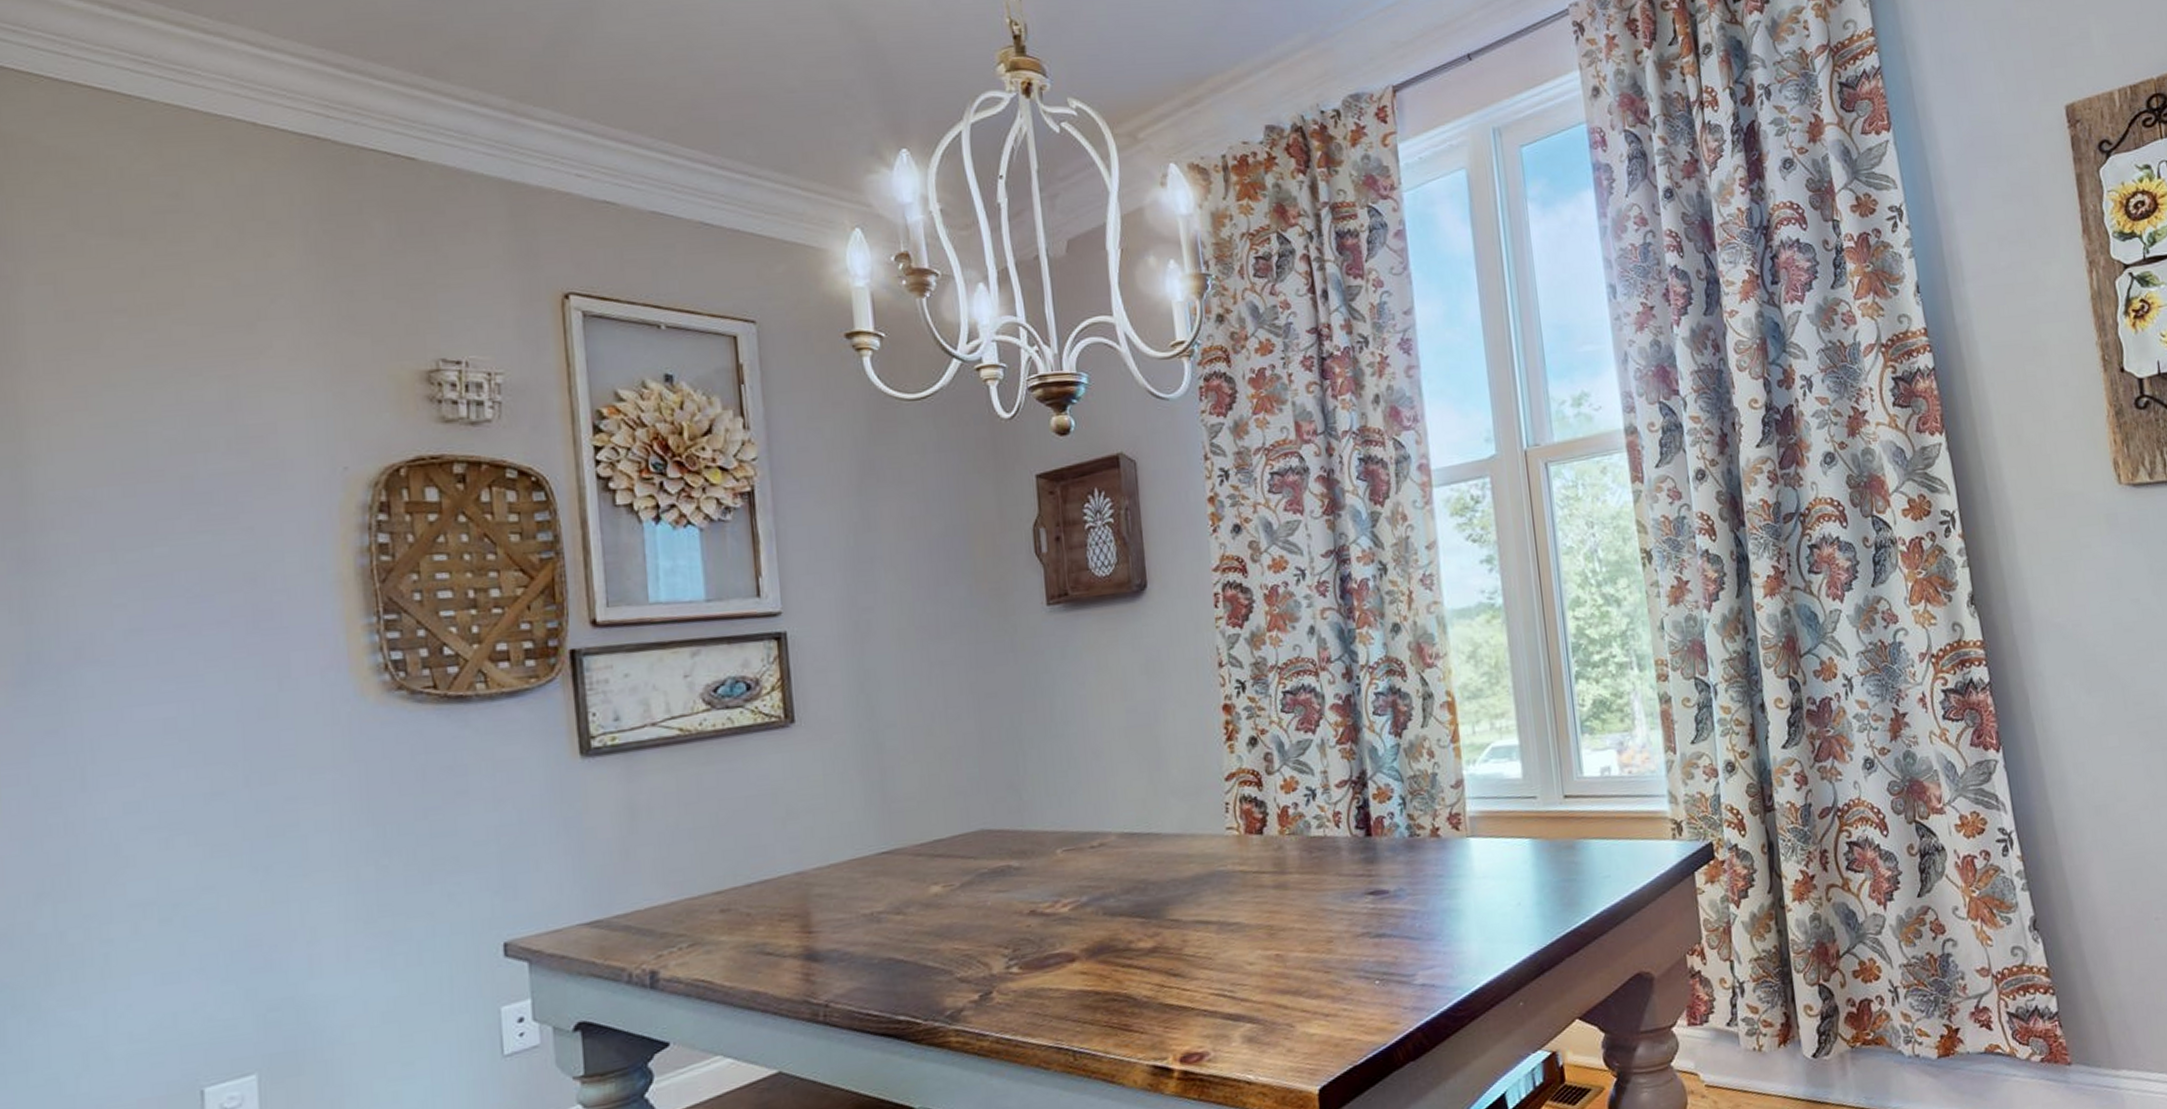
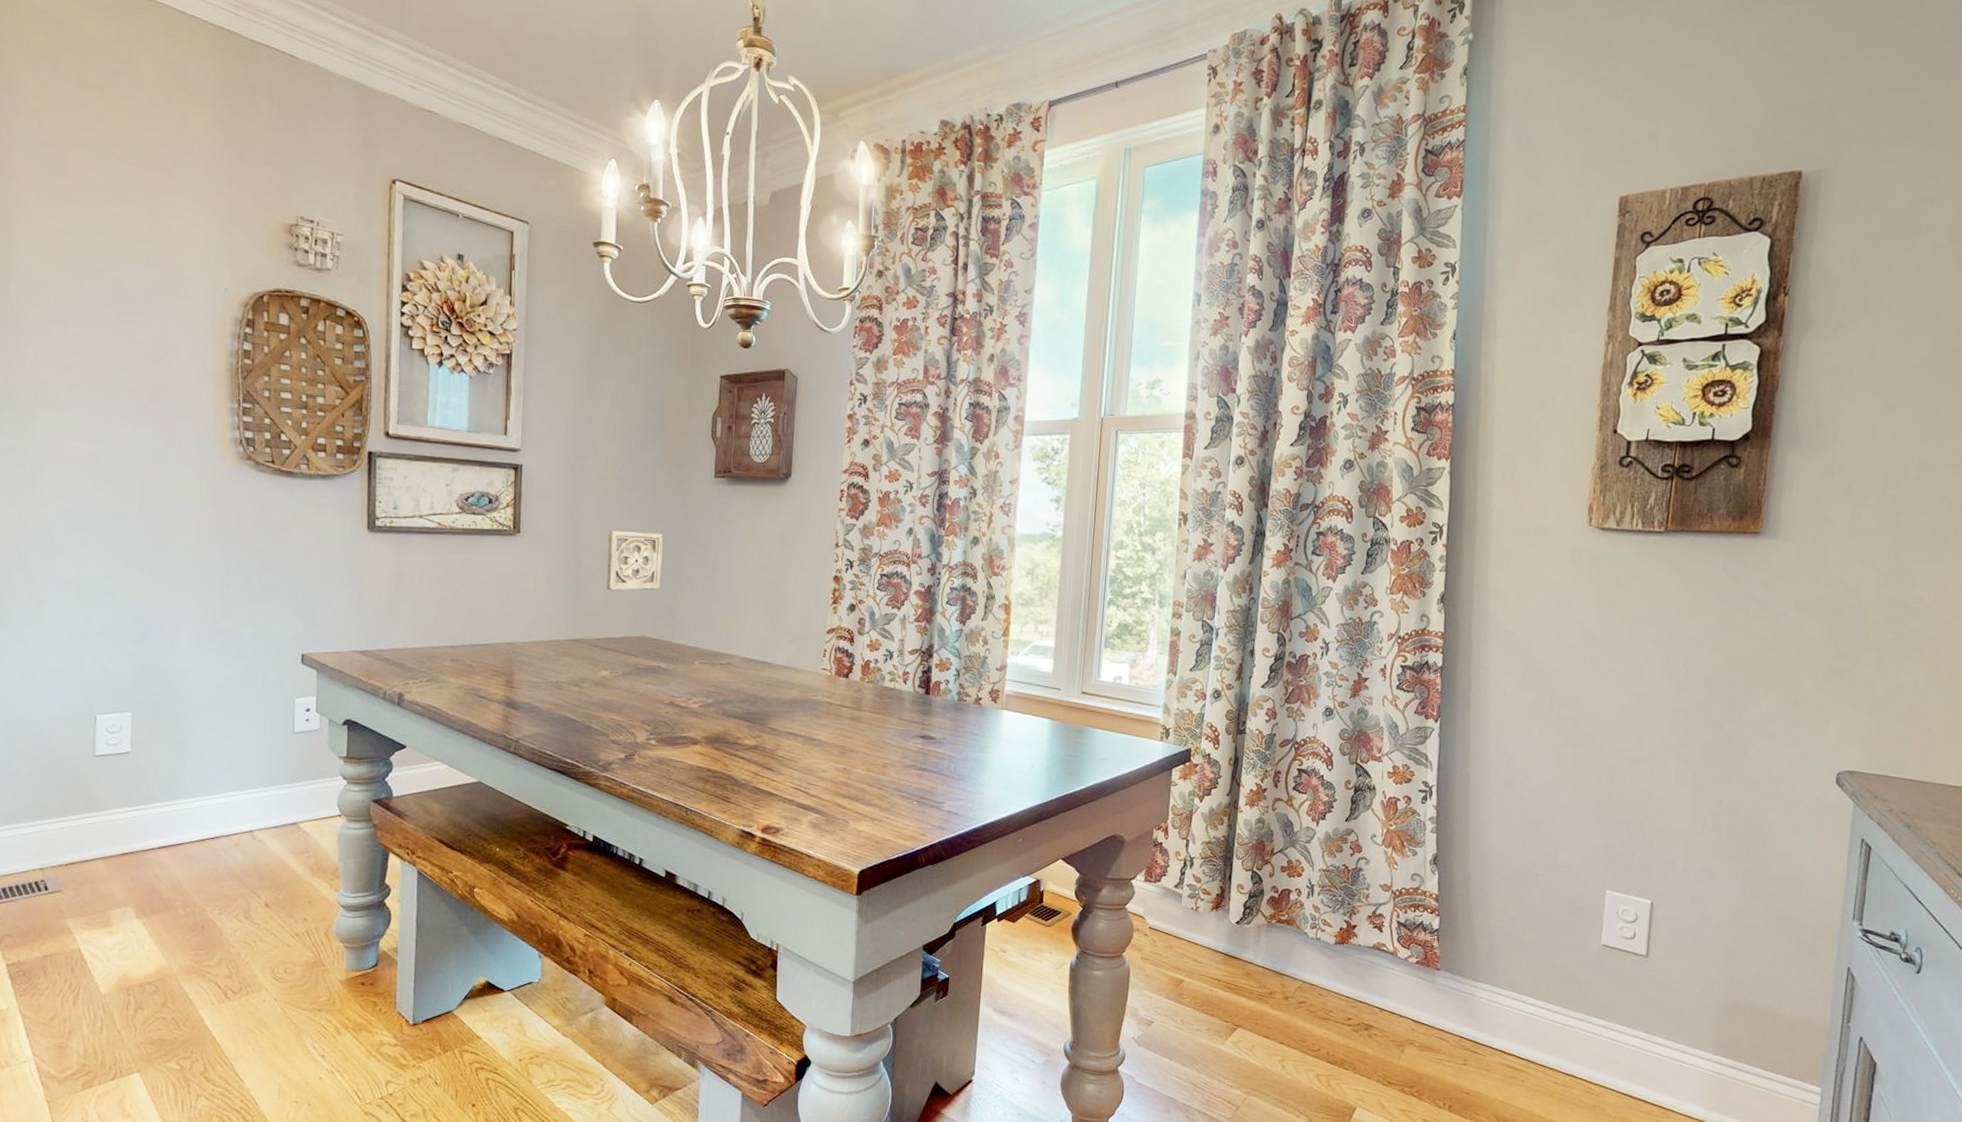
wall ornament: none [916,689,996,778] -> present [606,530,663,591]

